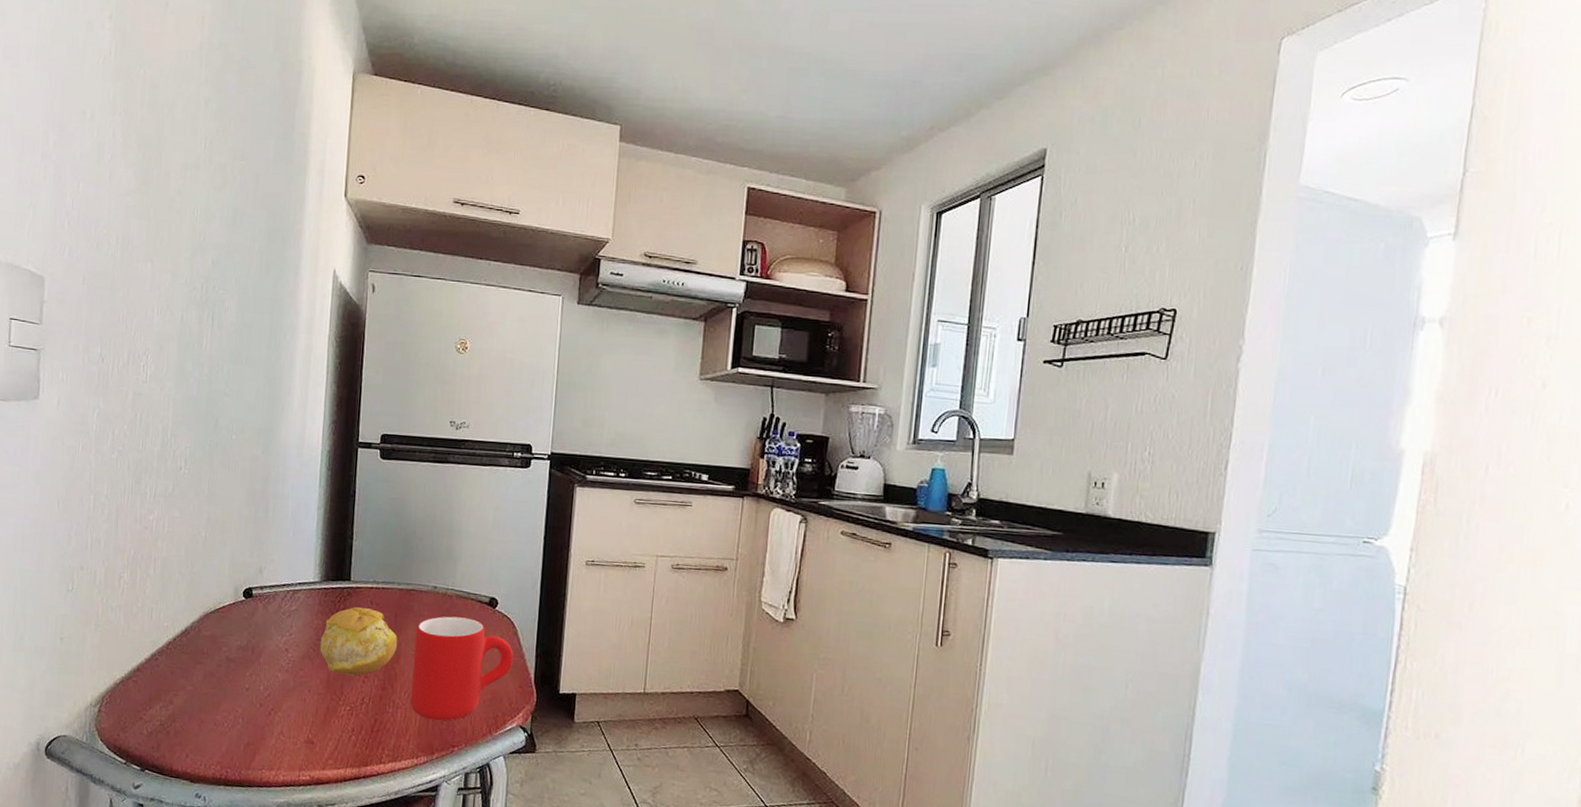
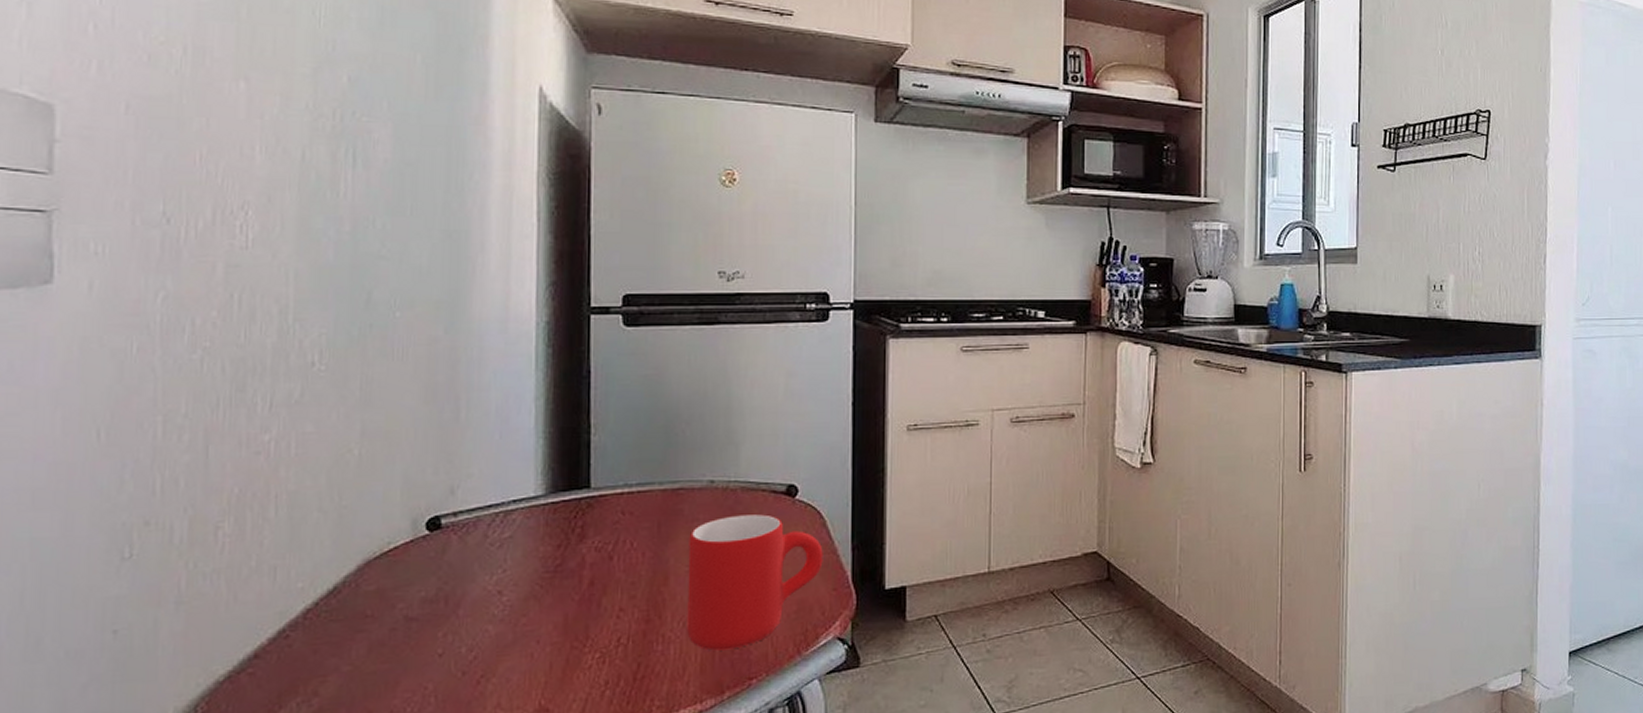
fruit: present [319,607,398,676] -> none [550,521,664,612]

